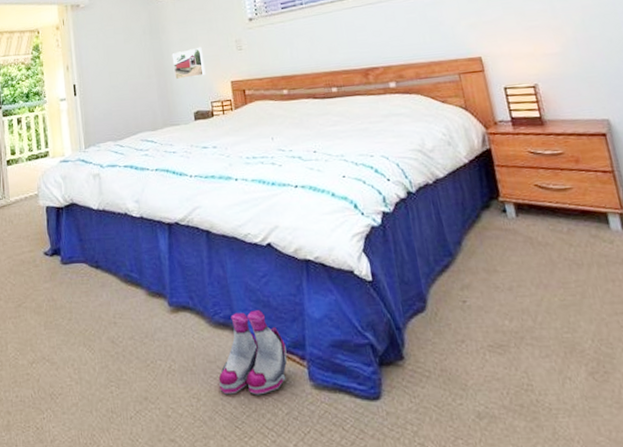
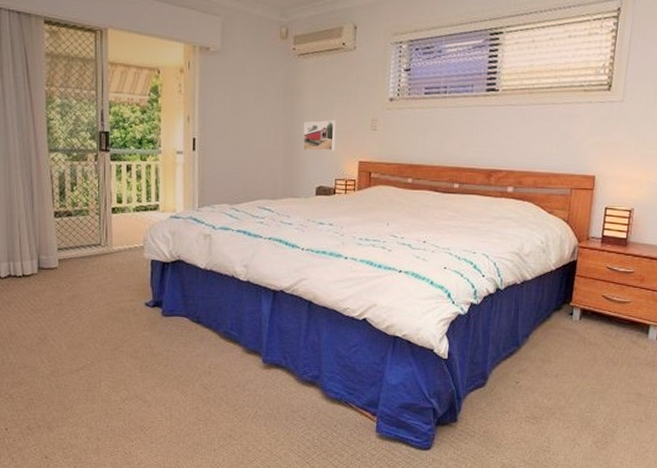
boots: present [218,310,288,395] -> none [298,373,362,440]

